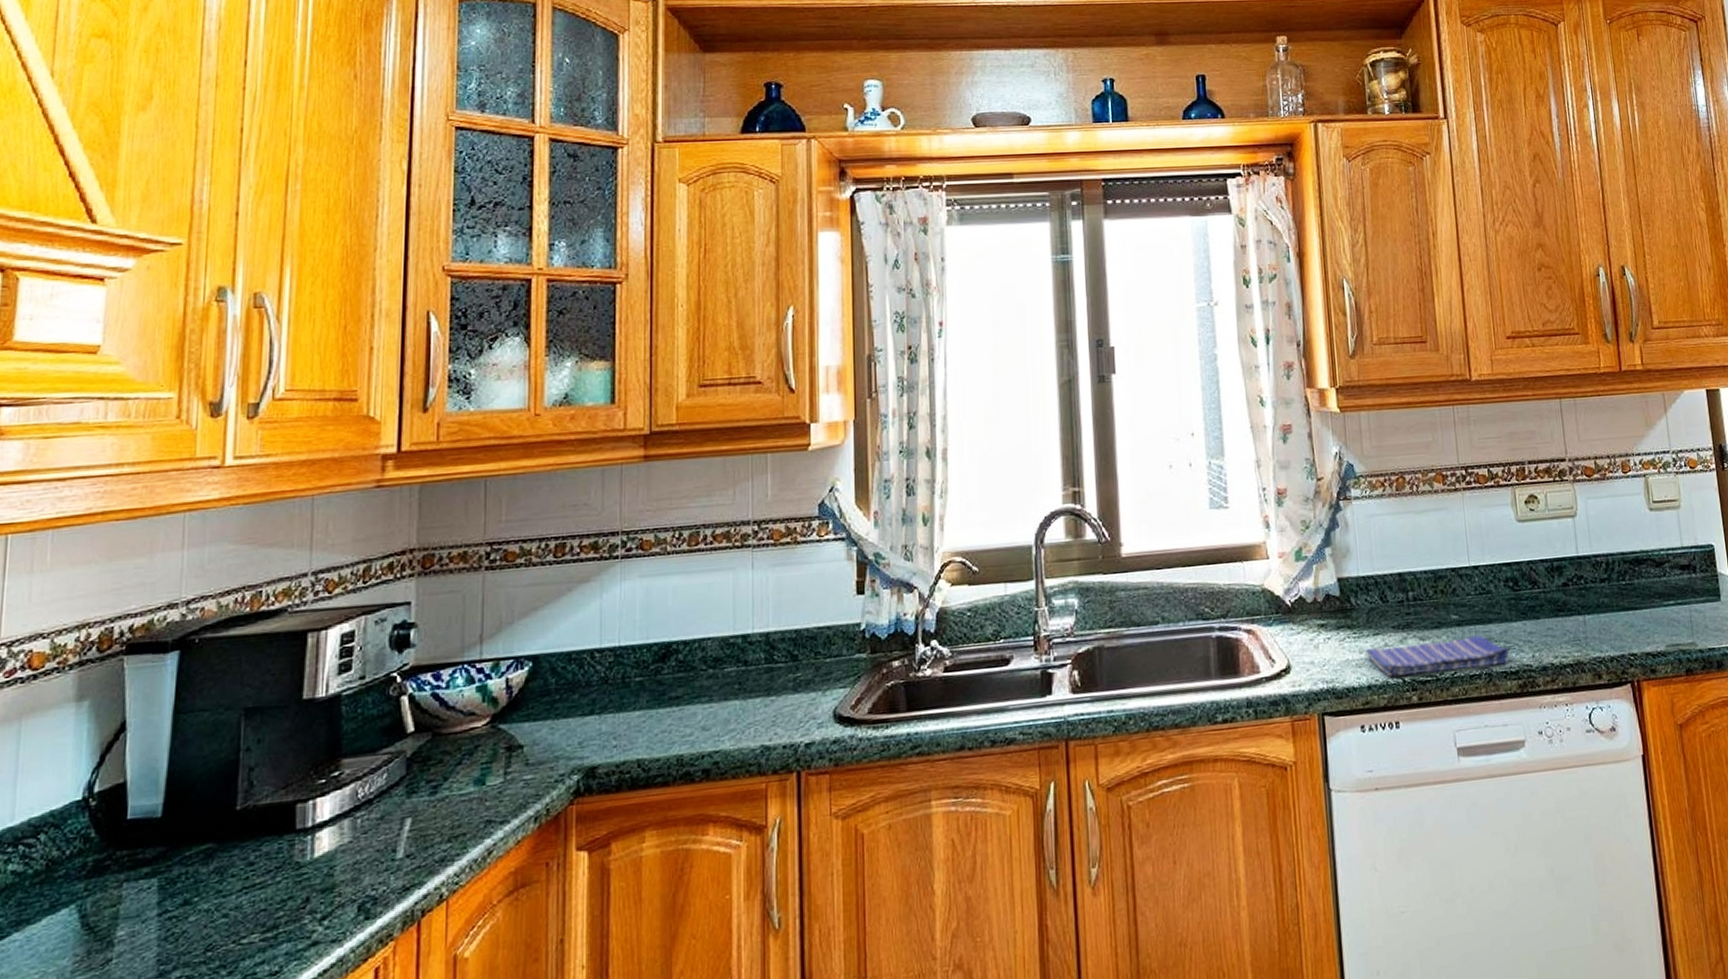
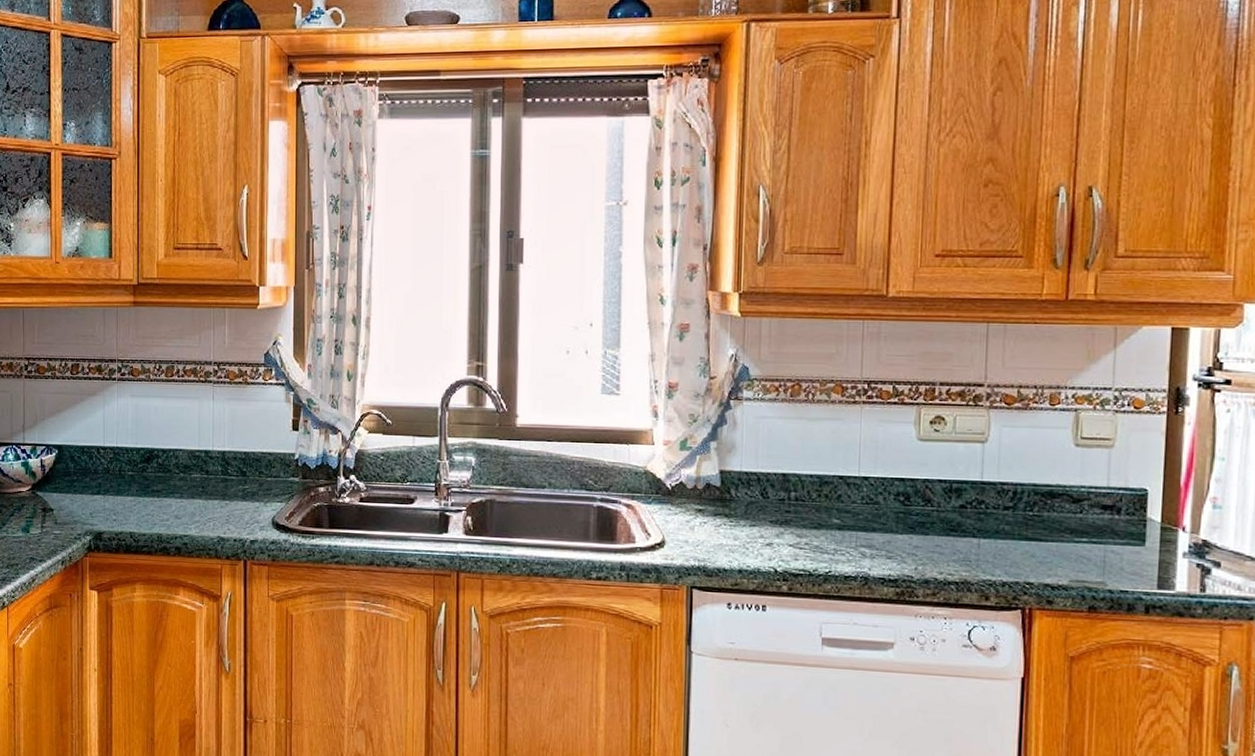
dish towel: present [1365,634,1510,677] -> none [740,538,891,572]

